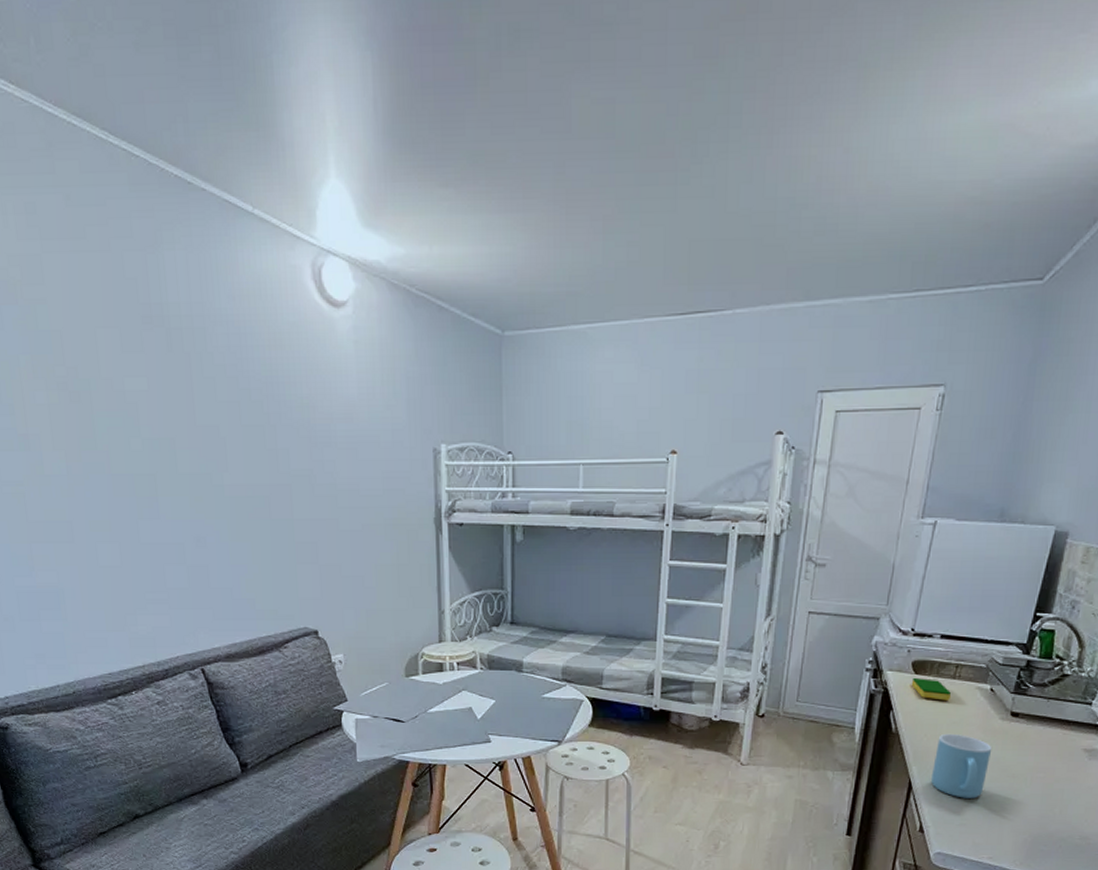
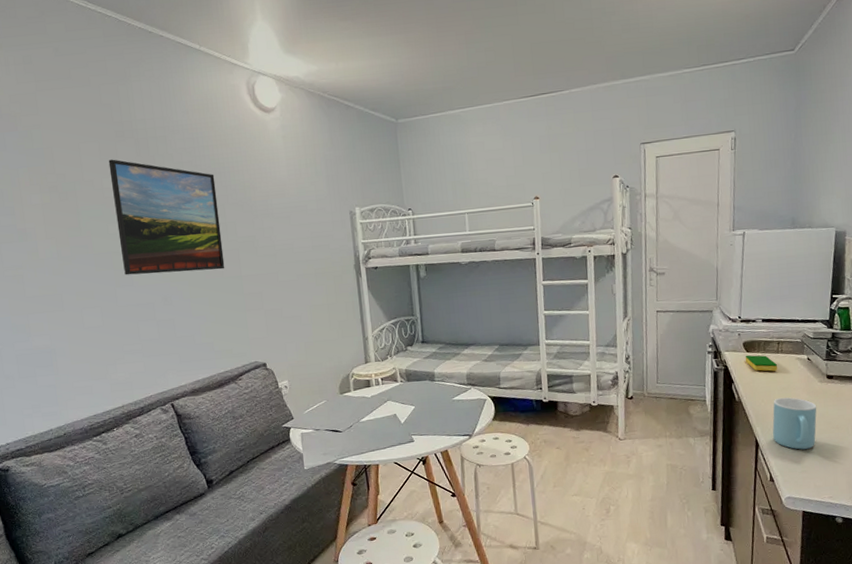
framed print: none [132,353,273,509] -> present [108,159,225,275]

